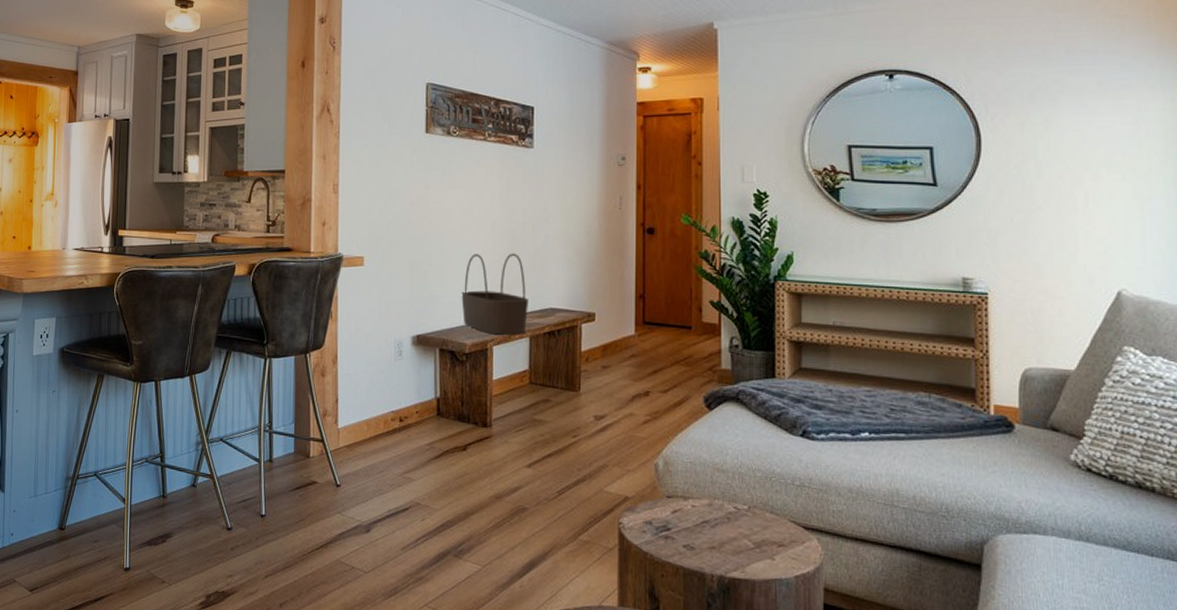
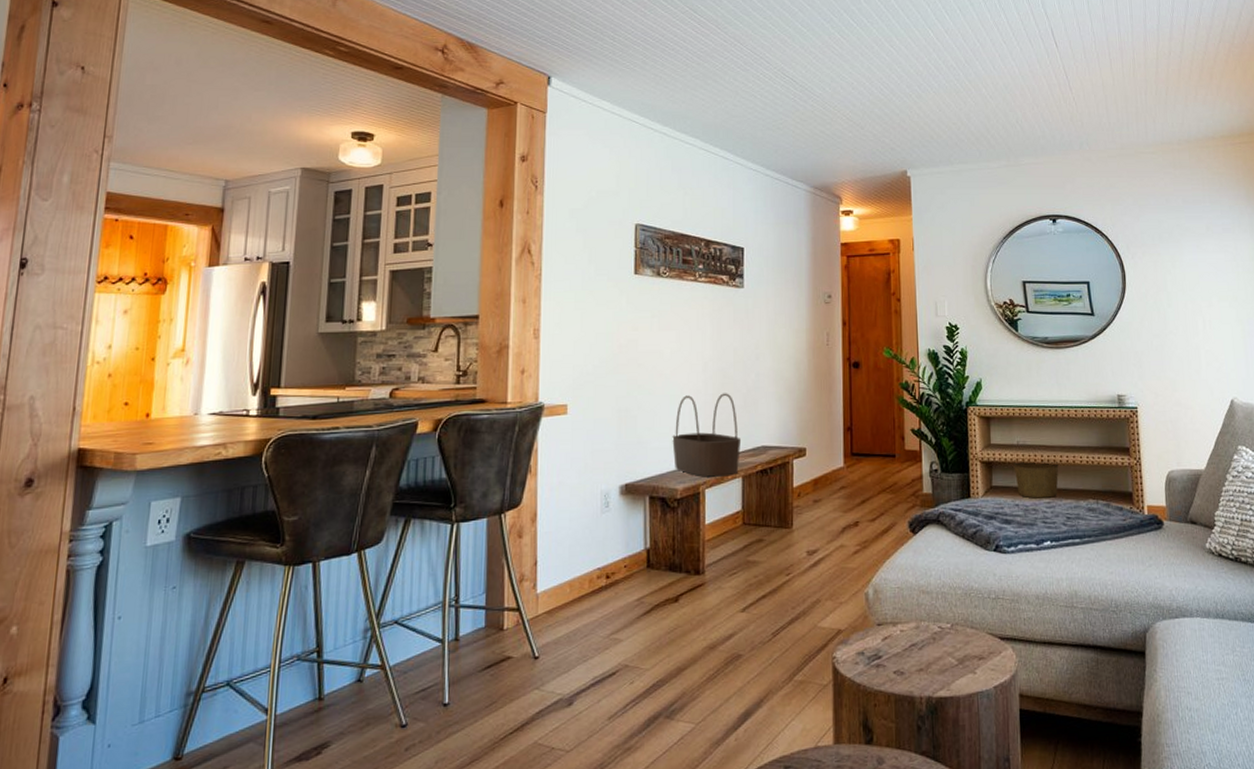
basket: none [827,341,883,386] -> present [1013,460,1059,499]

